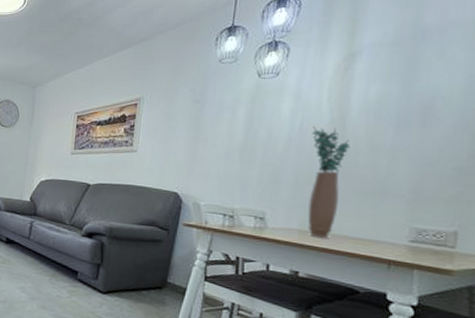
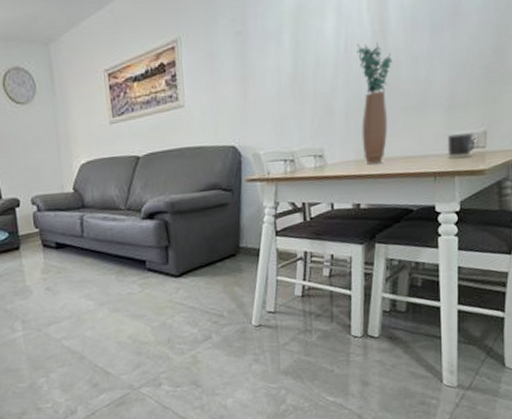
mug: none [406,227,443,253] -> present [447,133,476,158]

